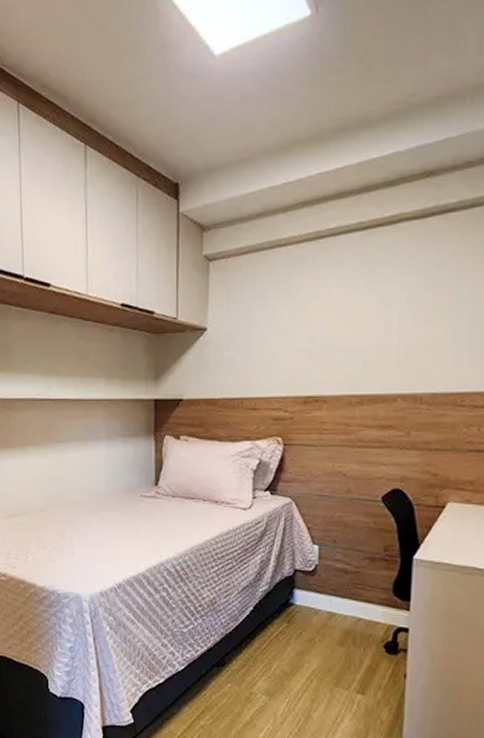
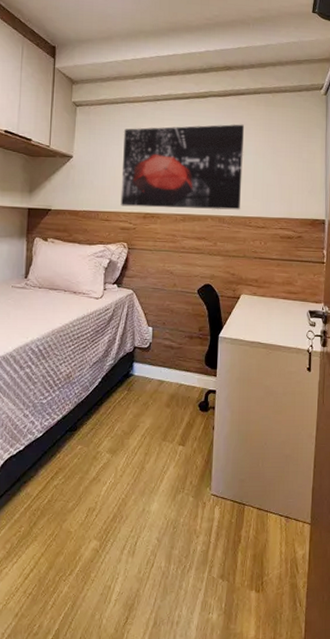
wall art: none [272,256,456,389] -> present [120,124,245,210]

